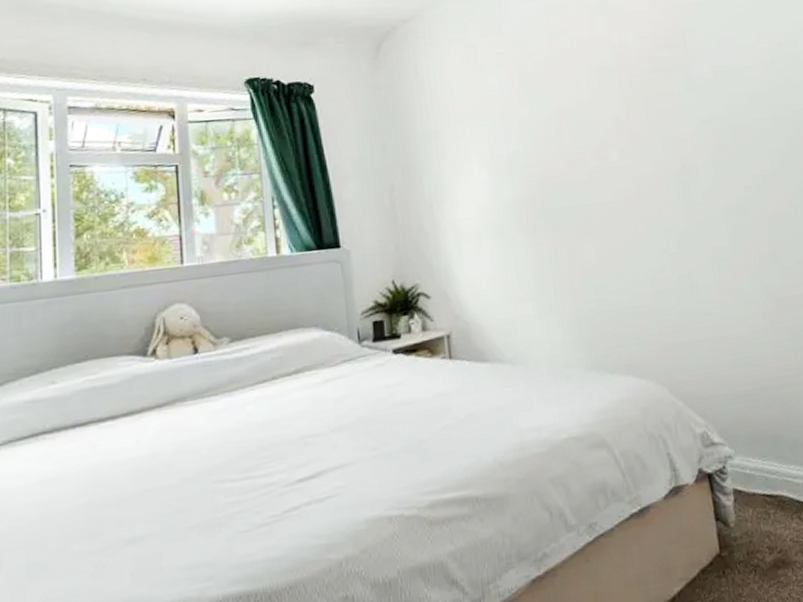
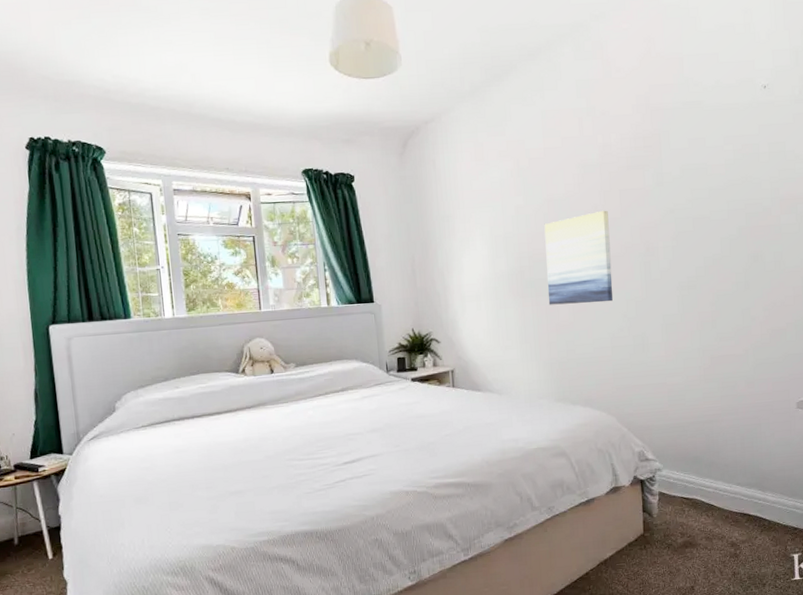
wall art: none [556,121,648,242] -> present [544,210,613,305]

